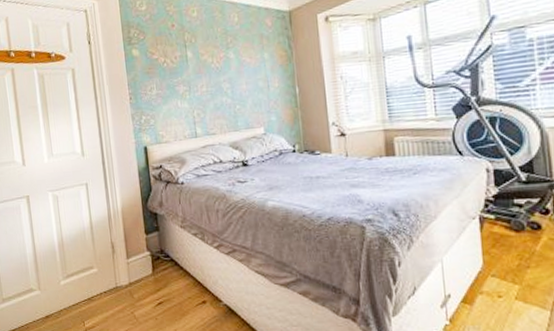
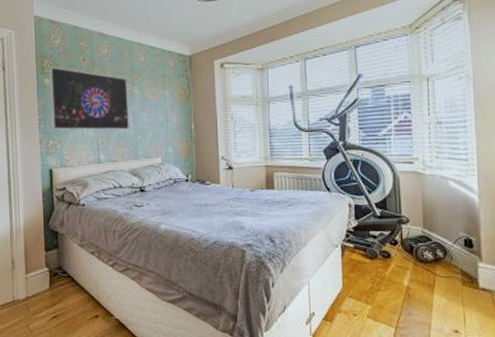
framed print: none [136,36,226,104] -> present [49,67,129,130]

